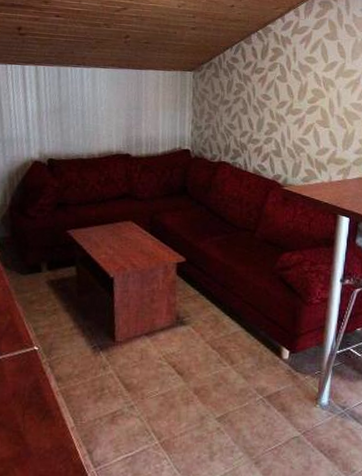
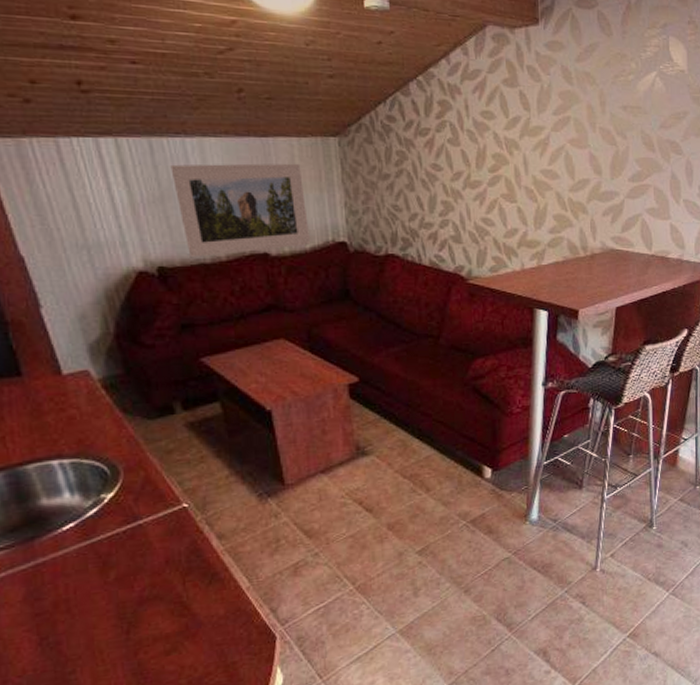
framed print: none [69,86,163,154] -> present [170,163,311,257]

